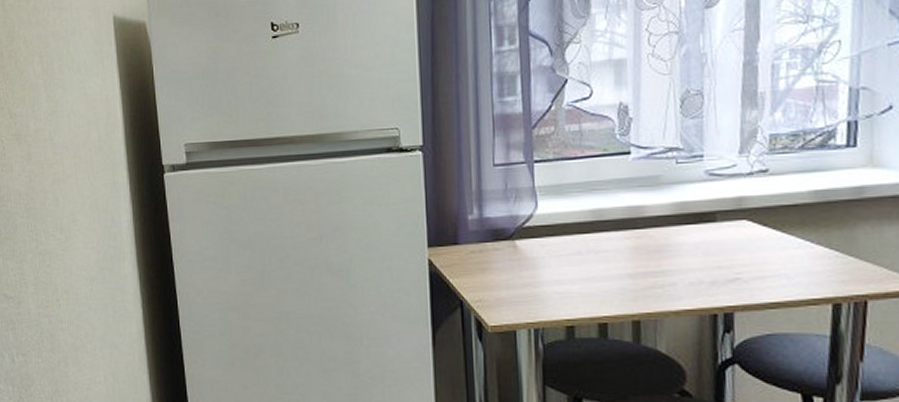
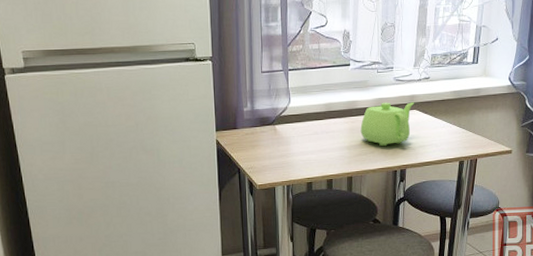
teapot: none [651,207,744,276] -> present [360,102,415,147]

